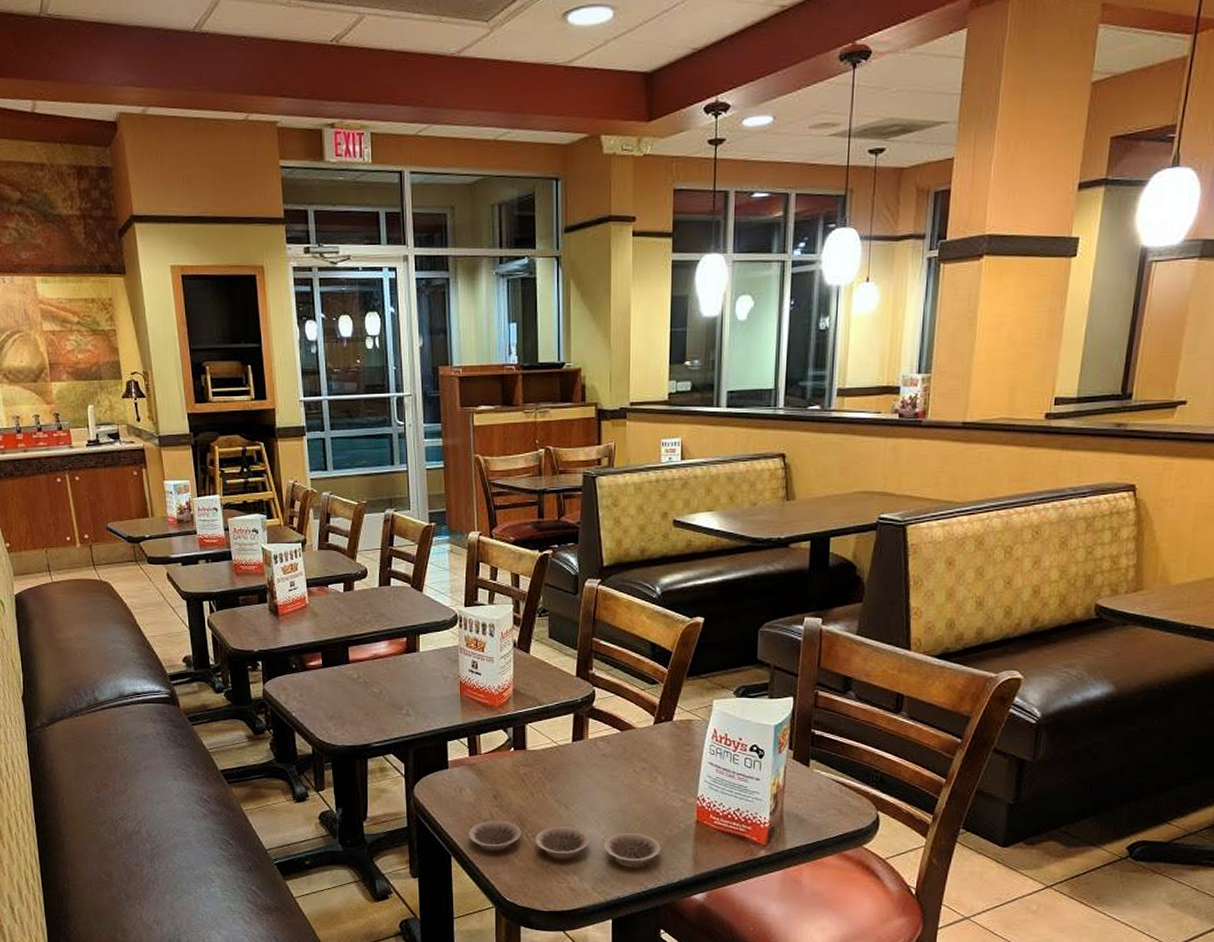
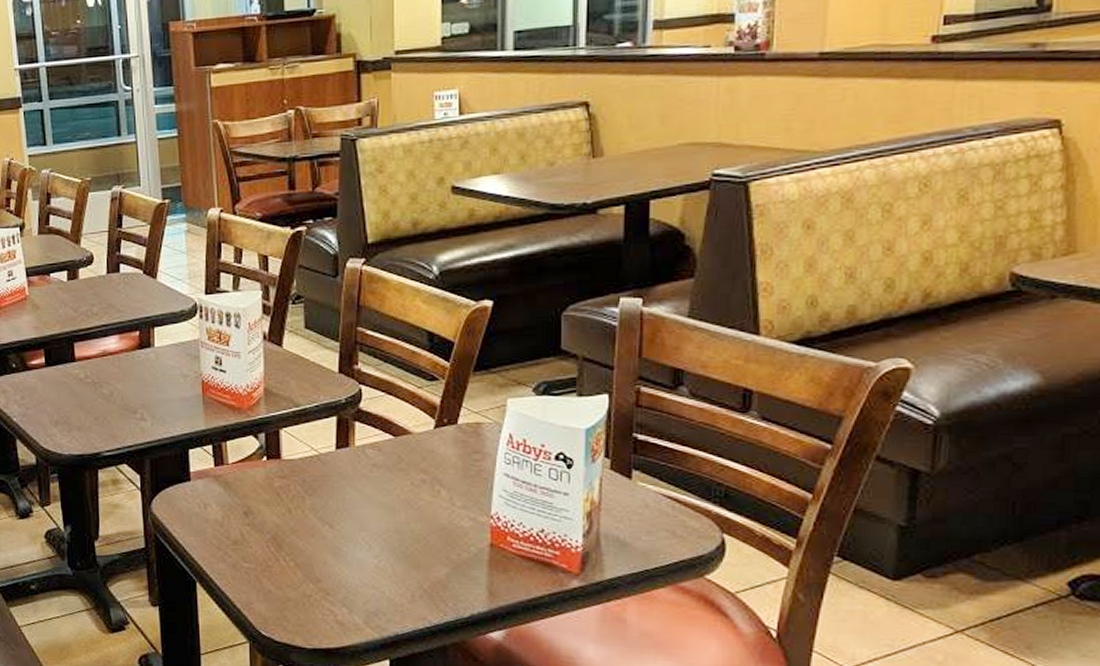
plate: present [468,820,661,865] -> none [216,540,447,595]

